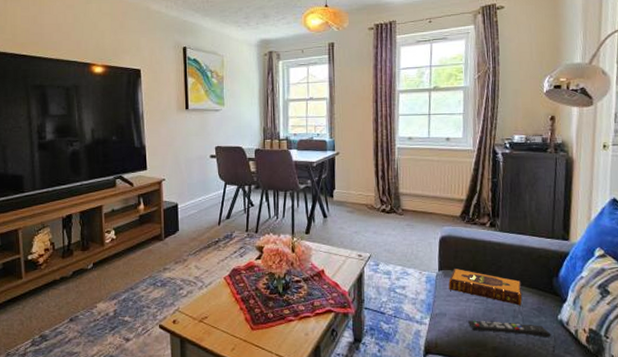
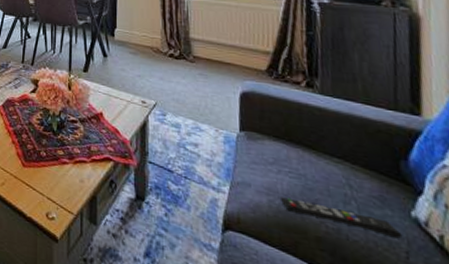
hardback book: present [448,268,523,306] -> none [253,130,356,190]

